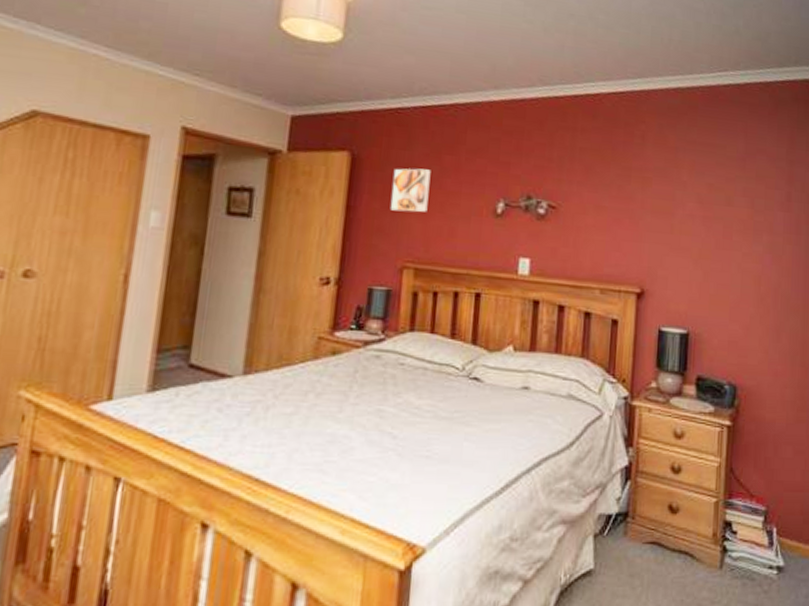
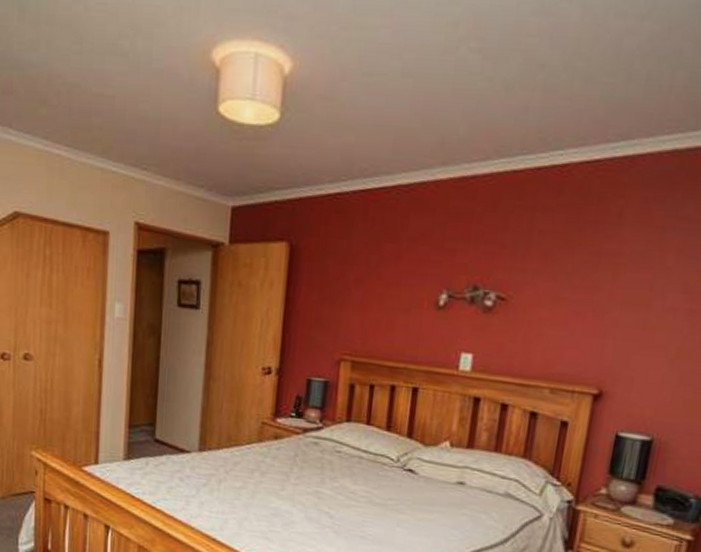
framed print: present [390,168,431,212] -> none [328,258,370,304]

